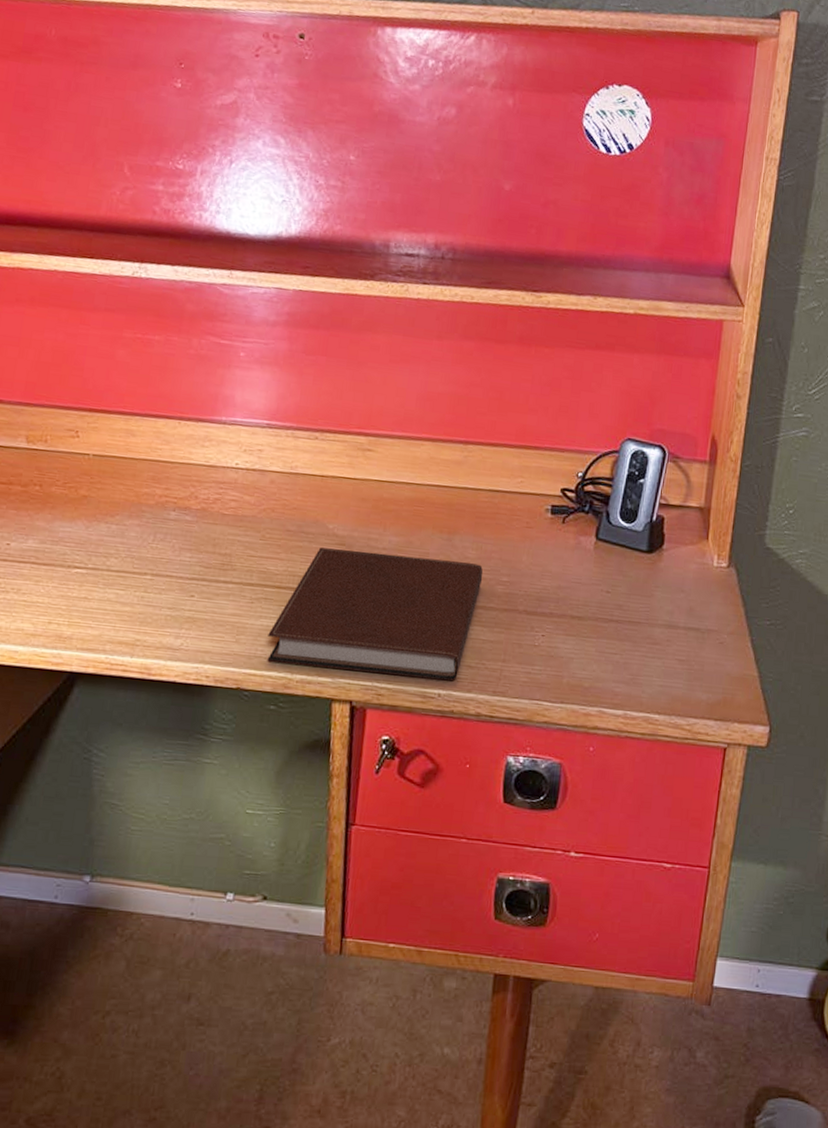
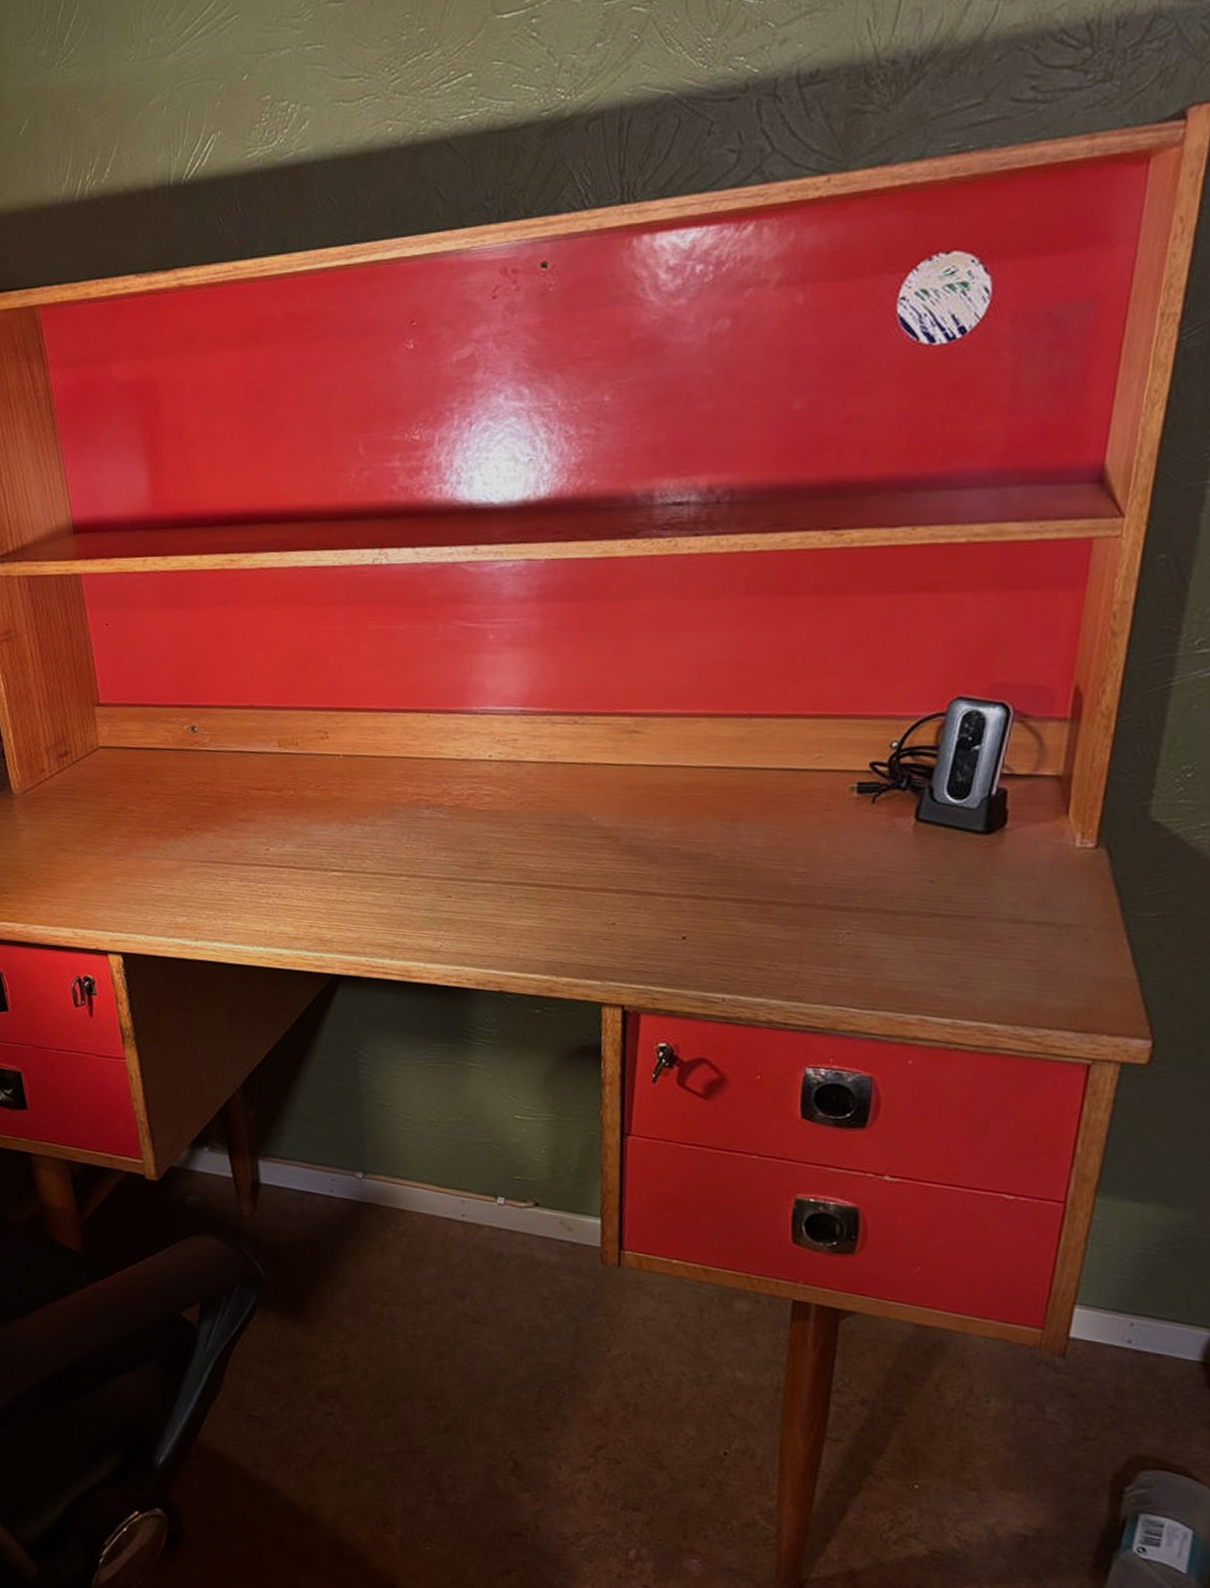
notebook: present [267,547,483,681] -> none [530,841,774,985]

